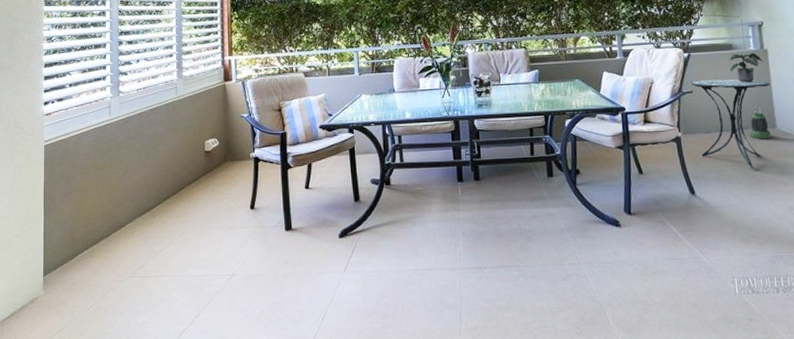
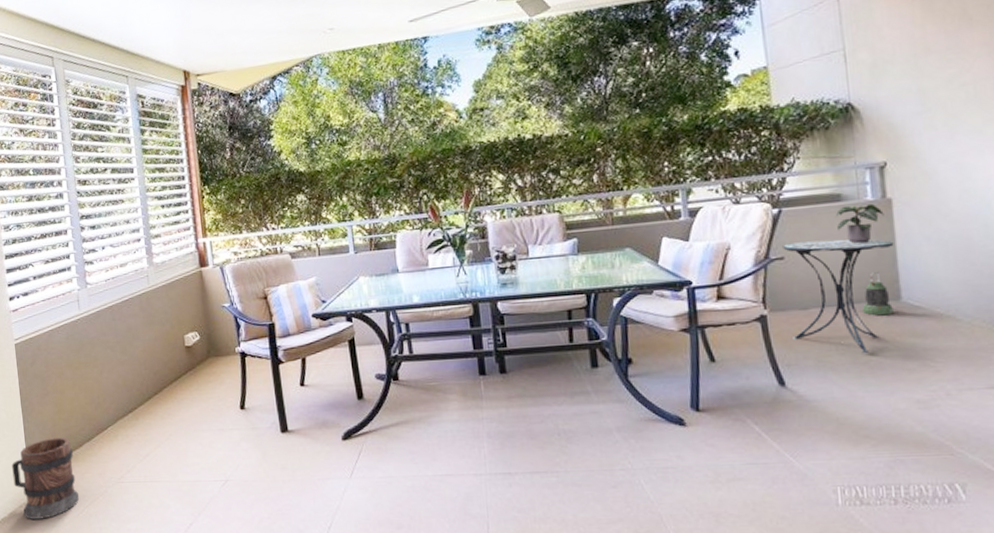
wooden barrel: none [27,234,91,314] -> present [12,437,80,519]

